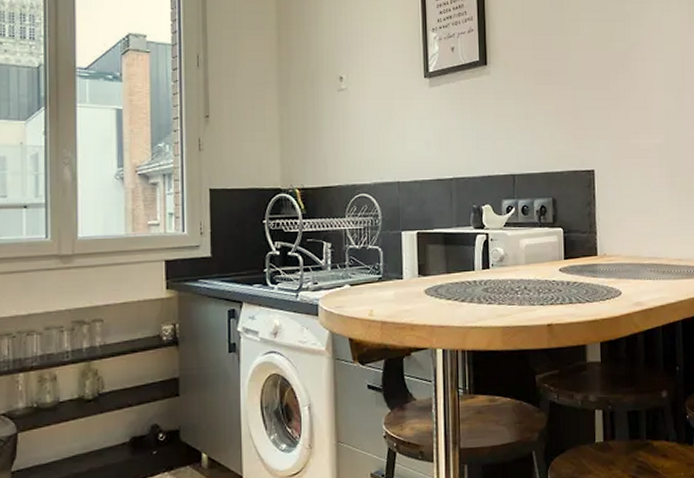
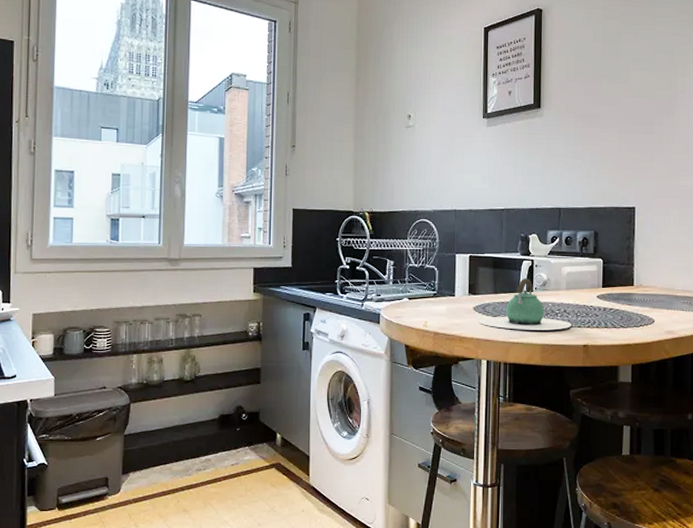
teapot: none [431,254,534,313] -> present [478,278,572,331]

